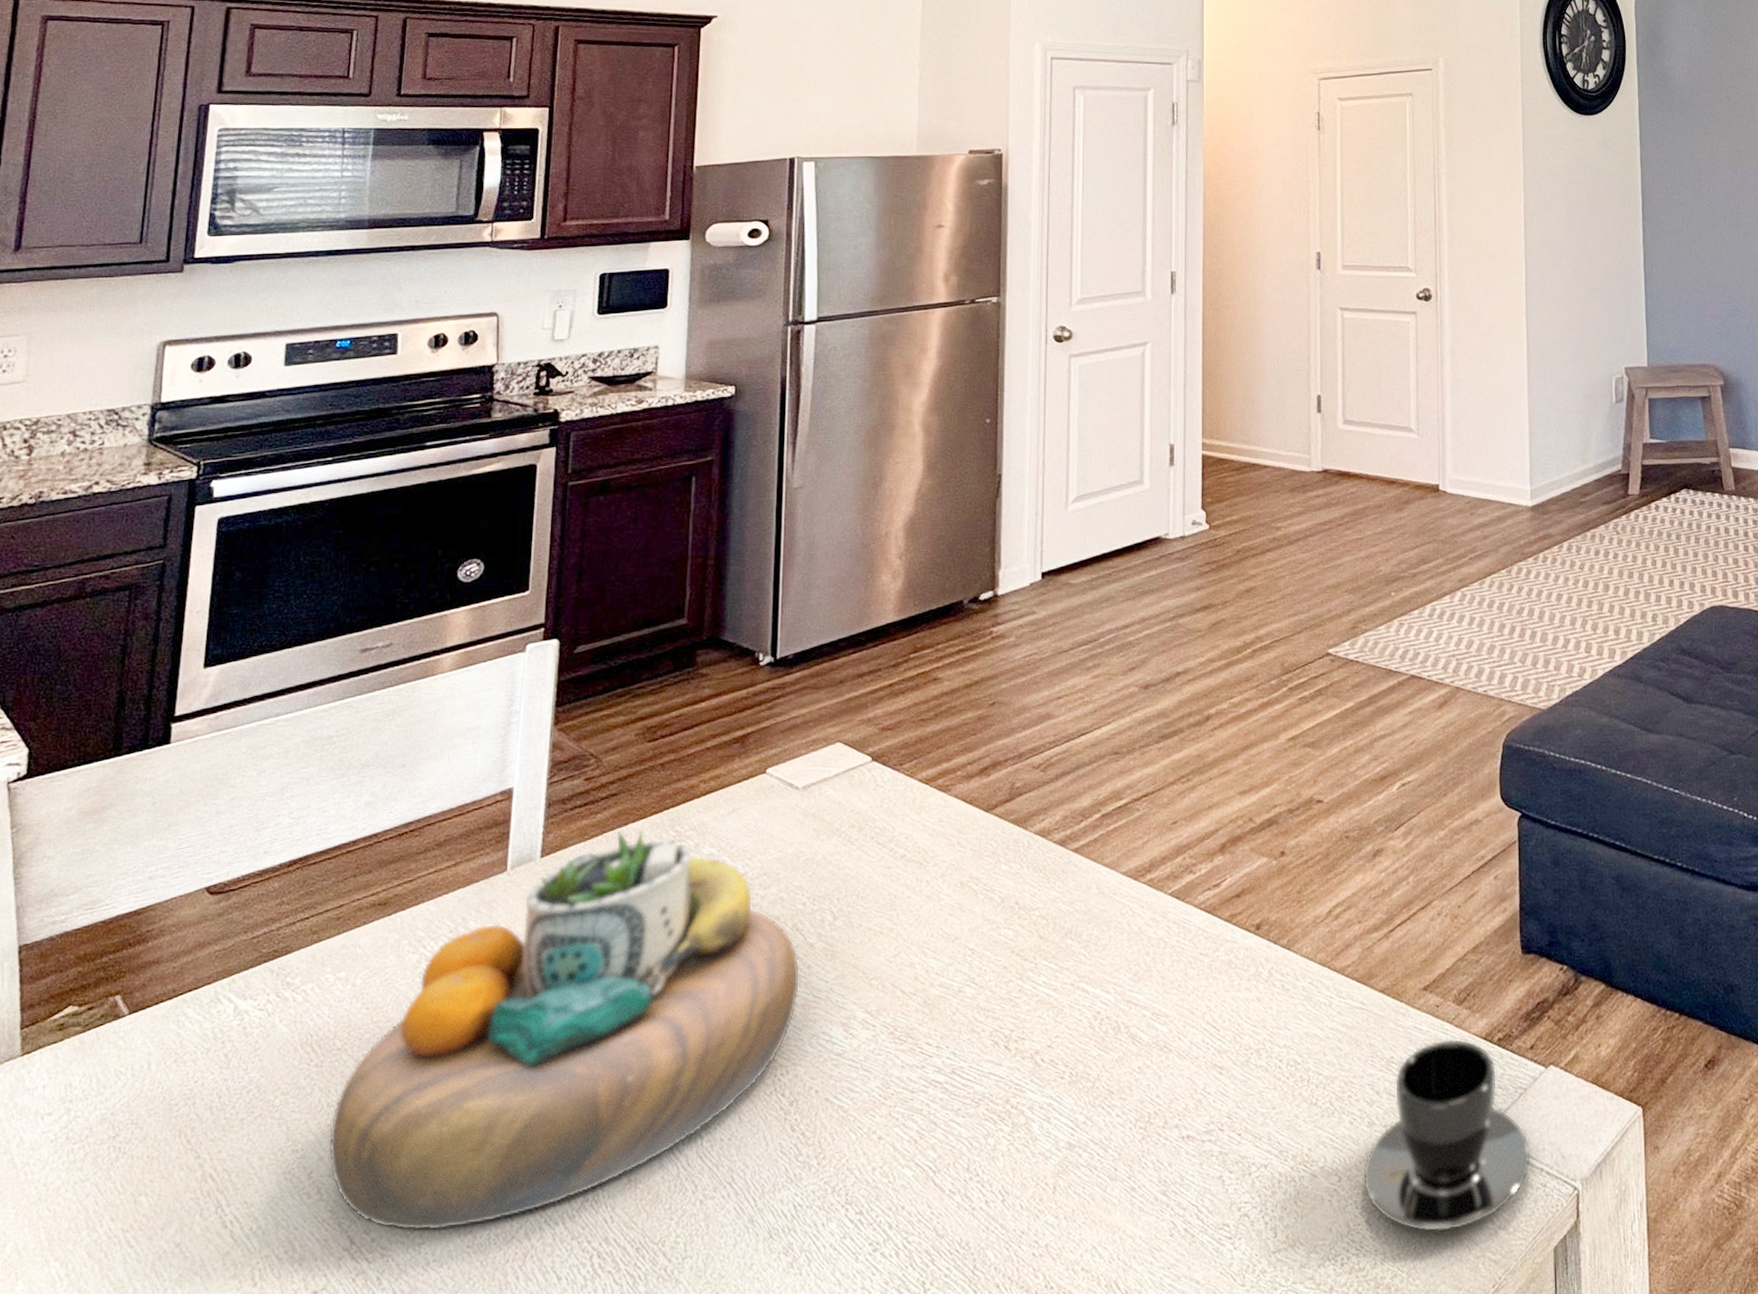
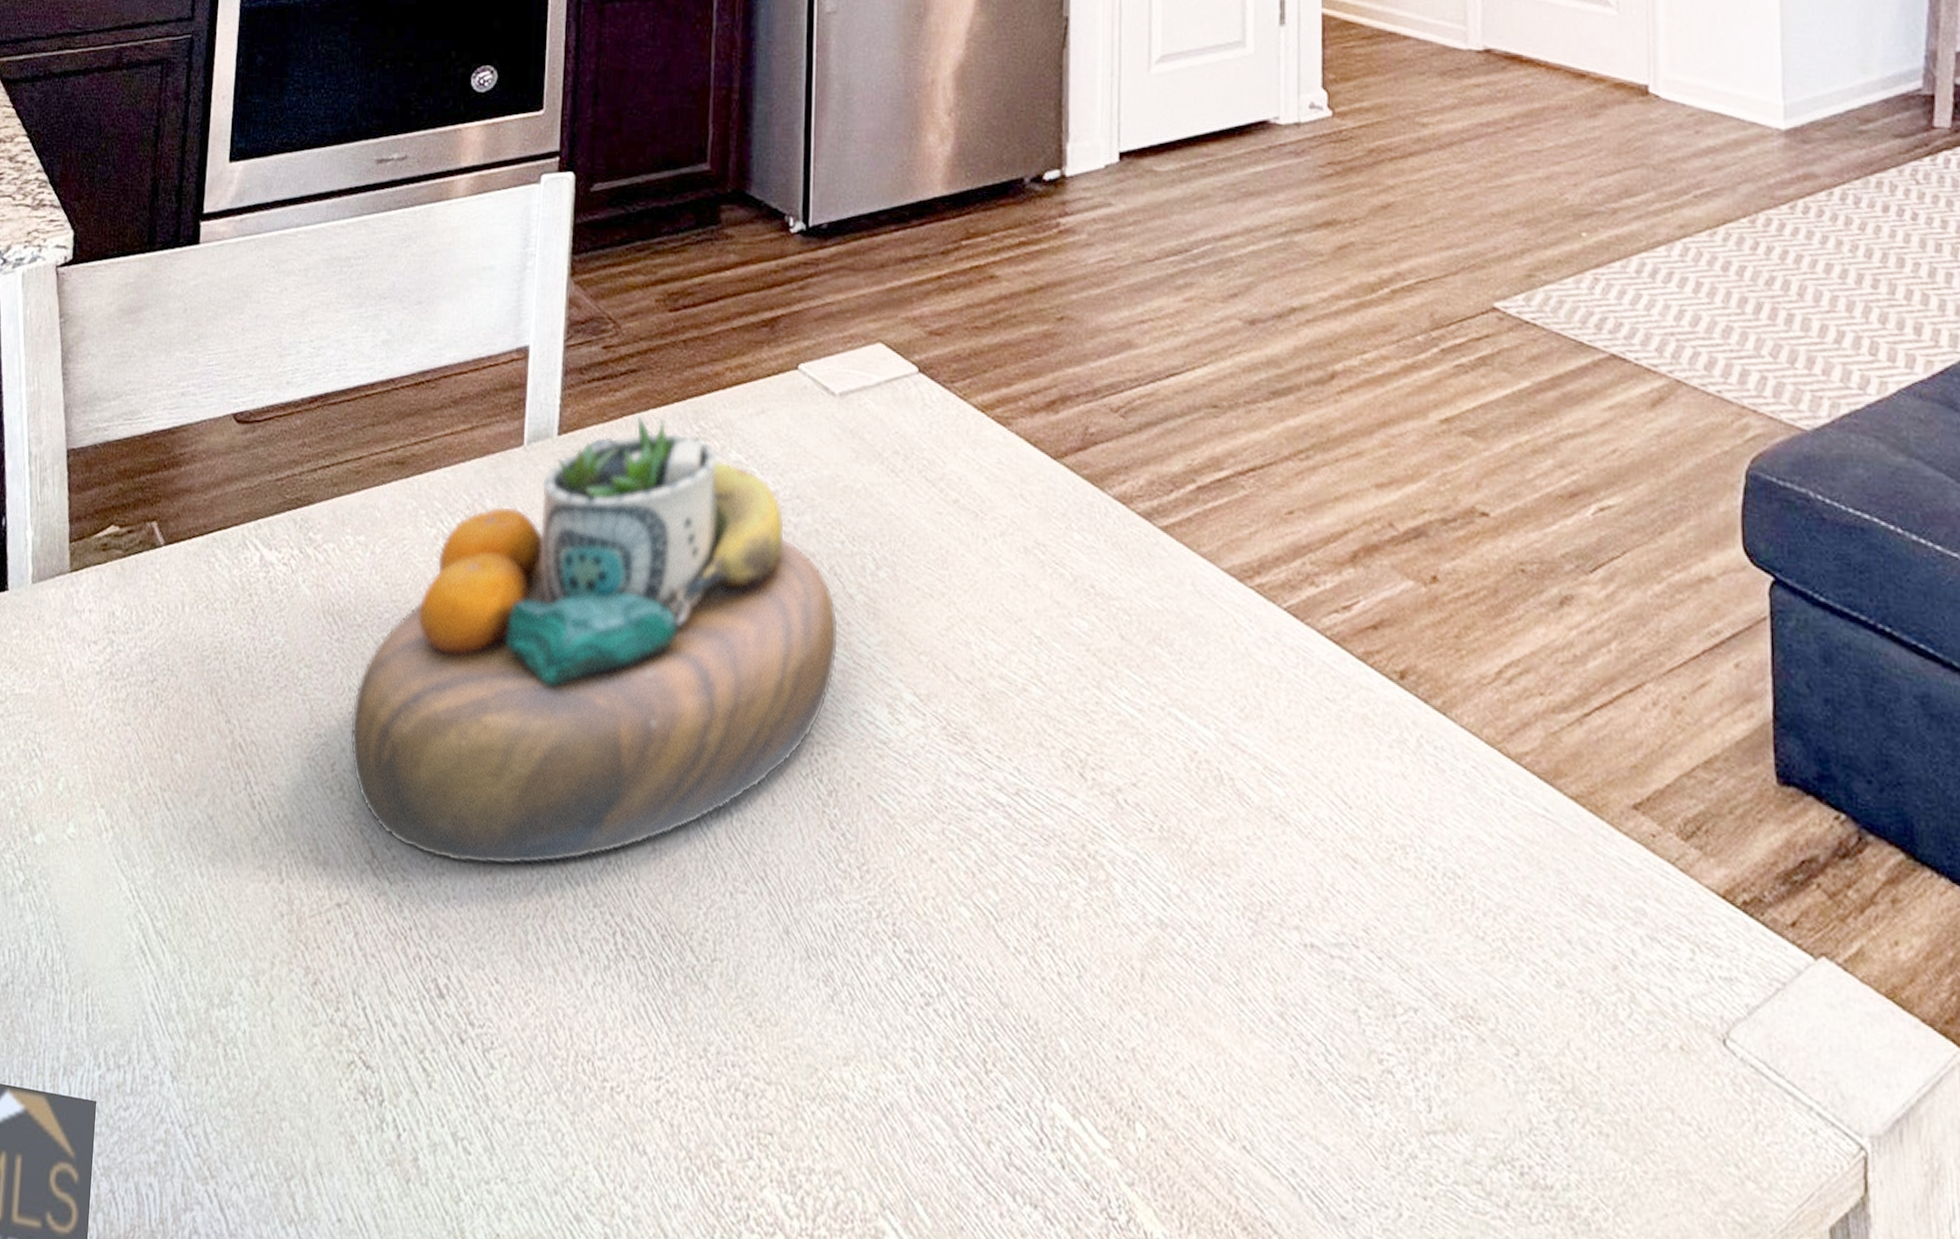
teacup: present [1363,1038,1532,1233] -> none [1549,884,1795,1166]

